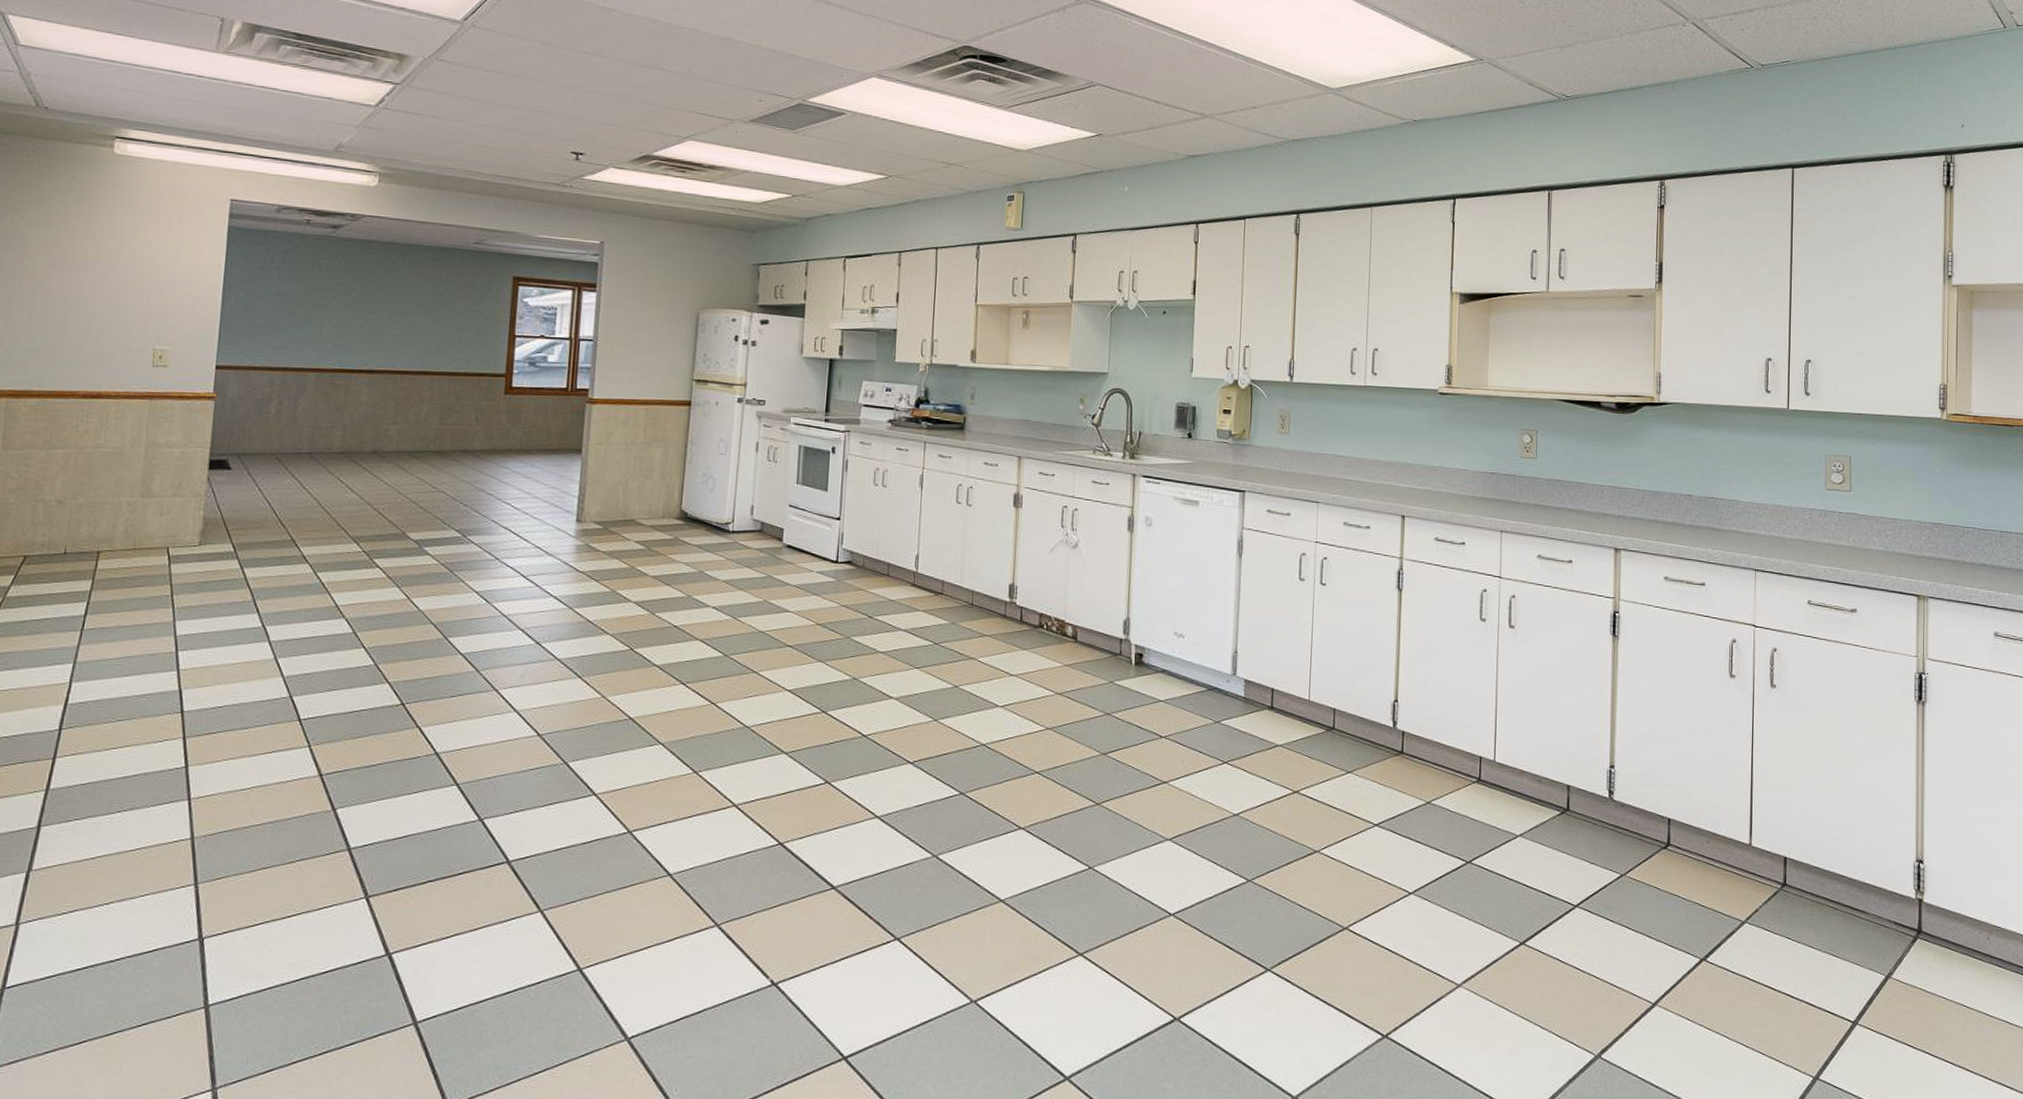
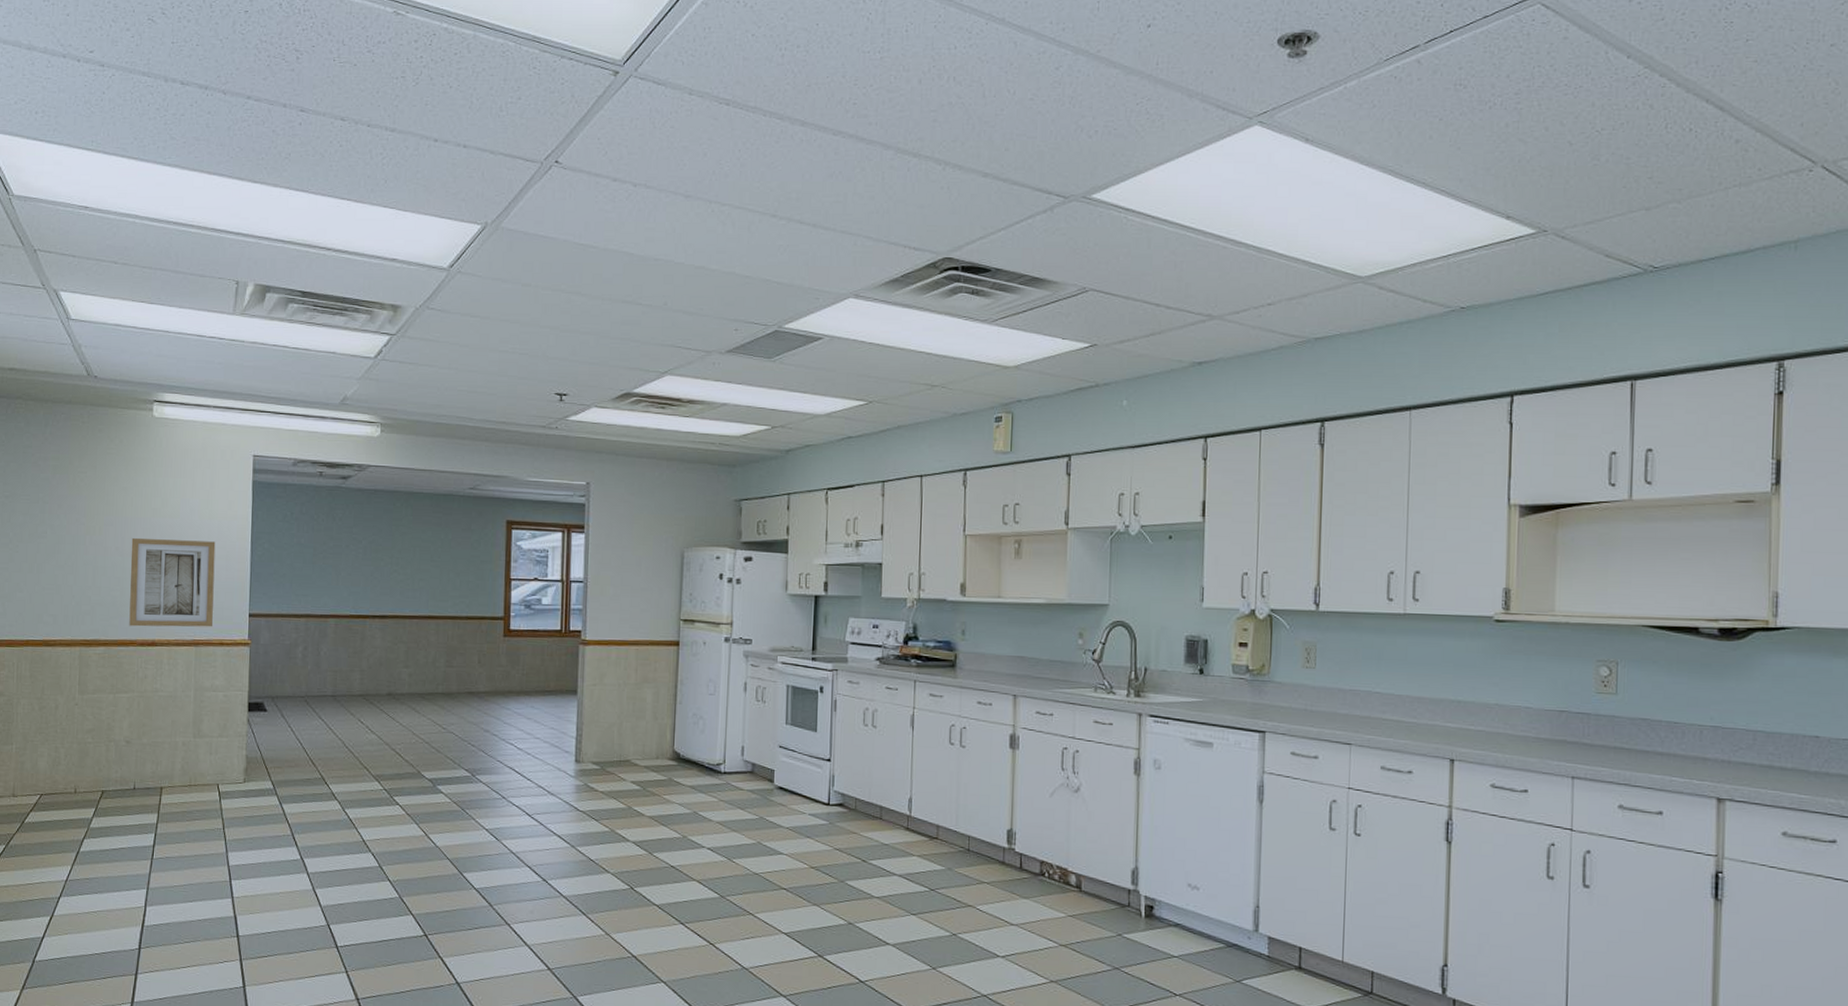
wall art: none [70,282,181,379] -> present [129,538,216,627]

